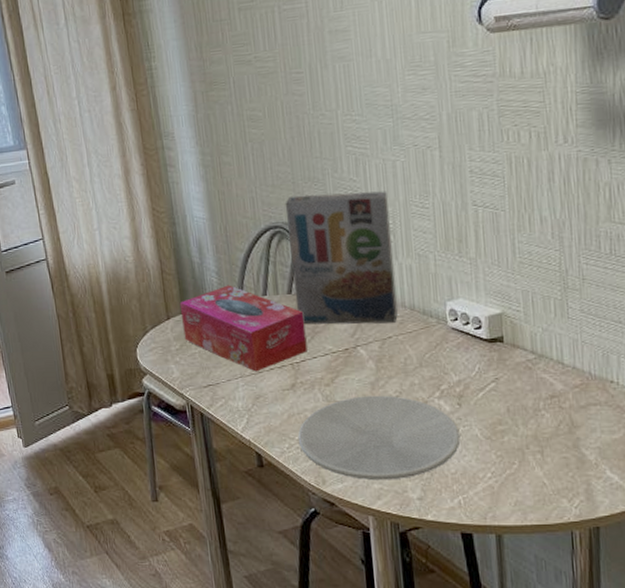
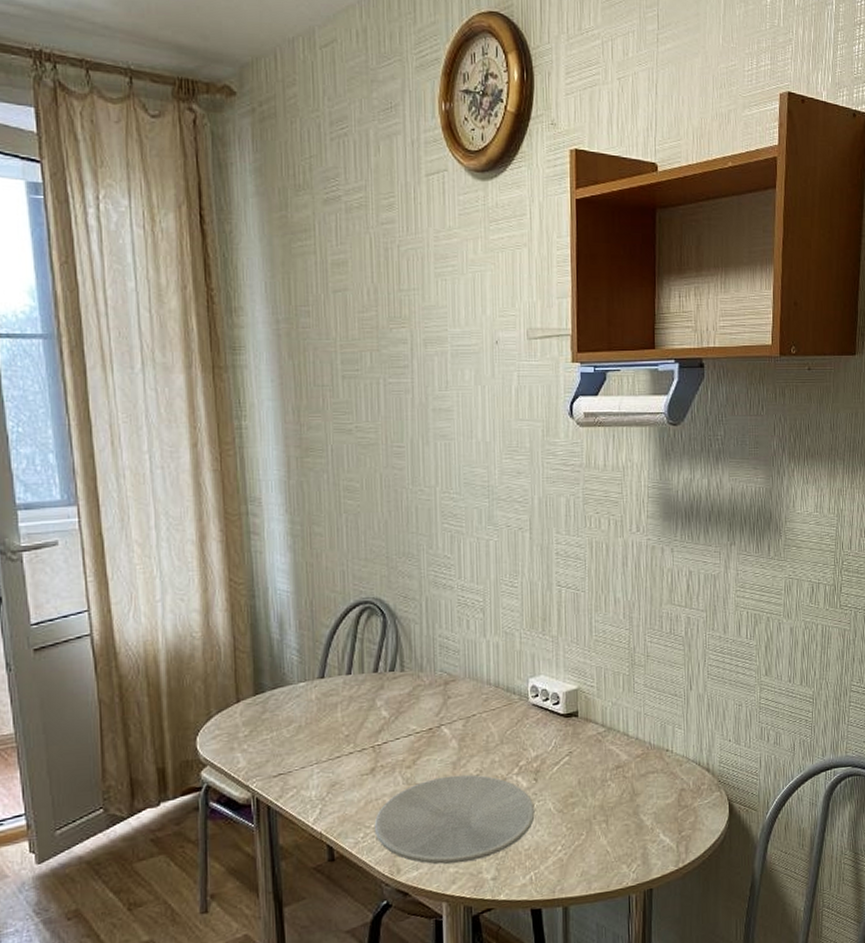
tissue box: present [179,285,308,372] -> none [252,663,390,757]
cereal box: present [285,191,398,324] -> none [377,569,483,704]

